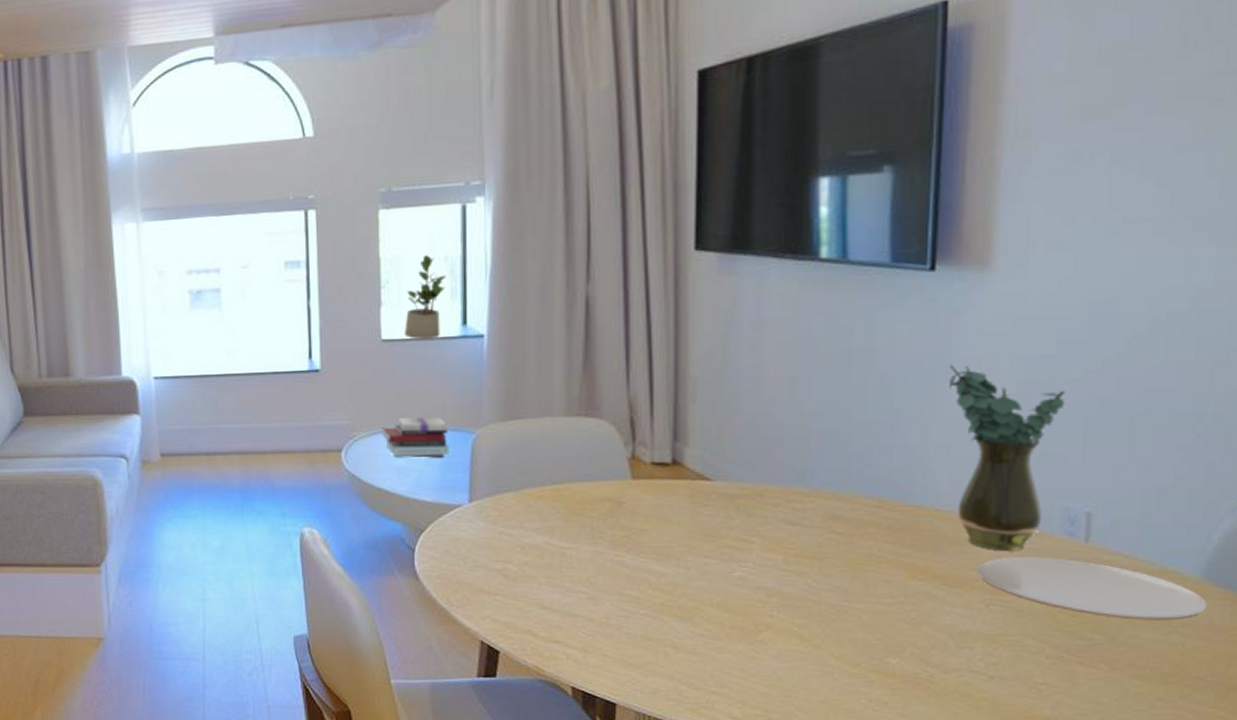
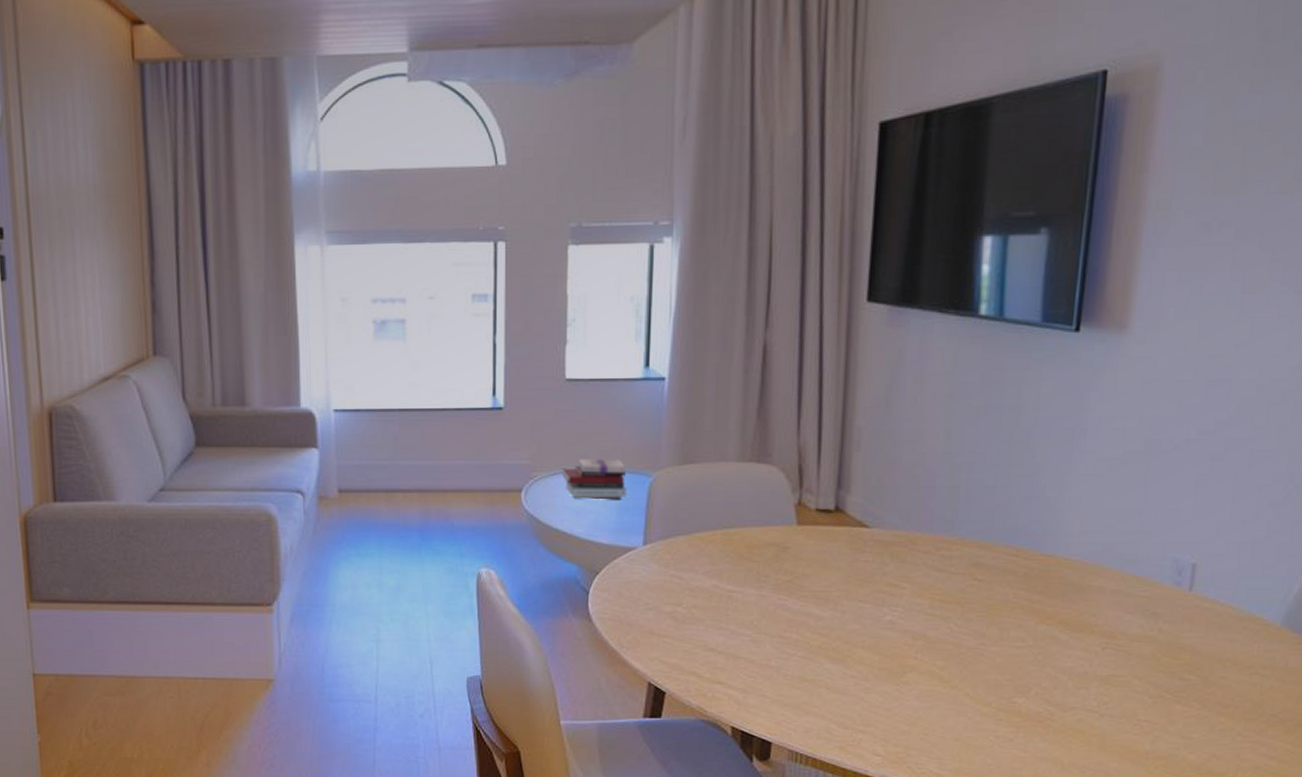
potted plant: present [404,255,446,339] -> none [587,294,632,380]
vase: present [948,364,1066,551] -> none [1083,422,1183,598]
plate: present [977,556,1207,621] -> none [1097,603,1284,663]

